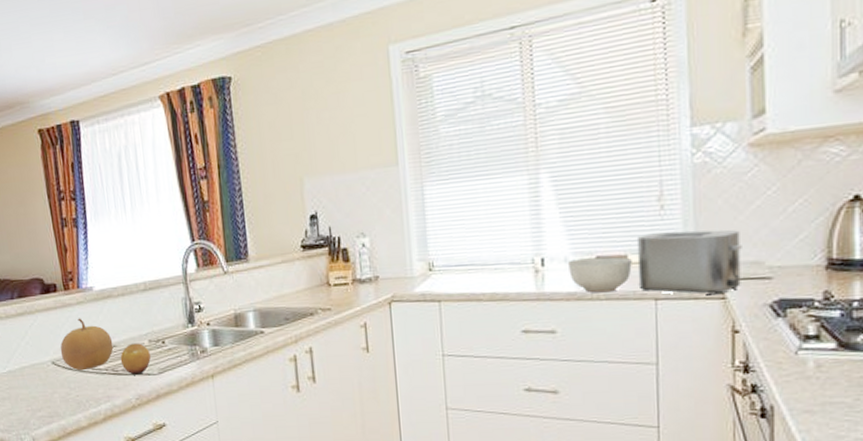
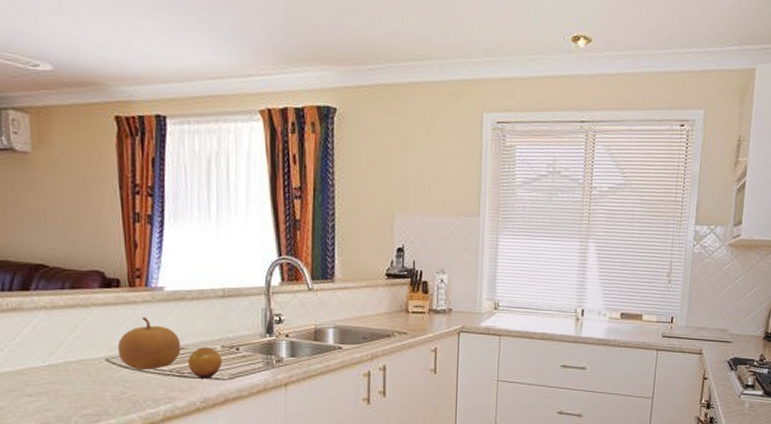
bowl: present [567,256,632,293] -> none [600,313,645,341]
toaster: present [636,229,742,296] -> none [647,300,716,351]

